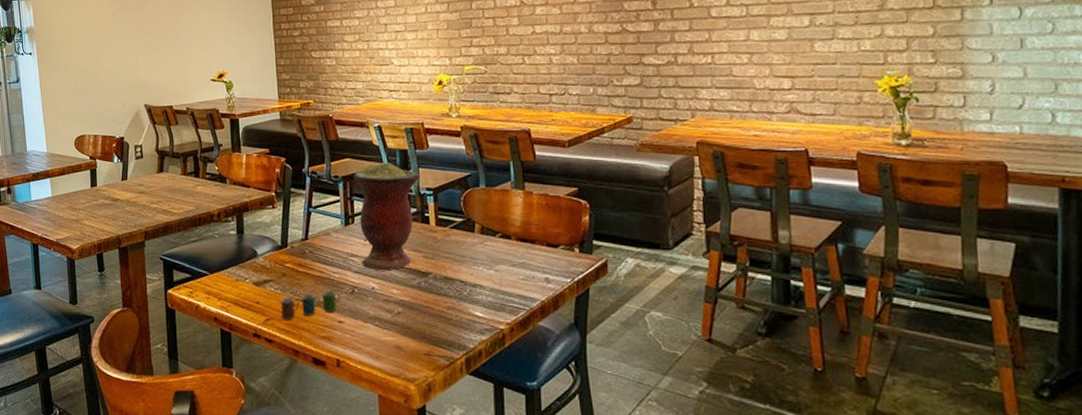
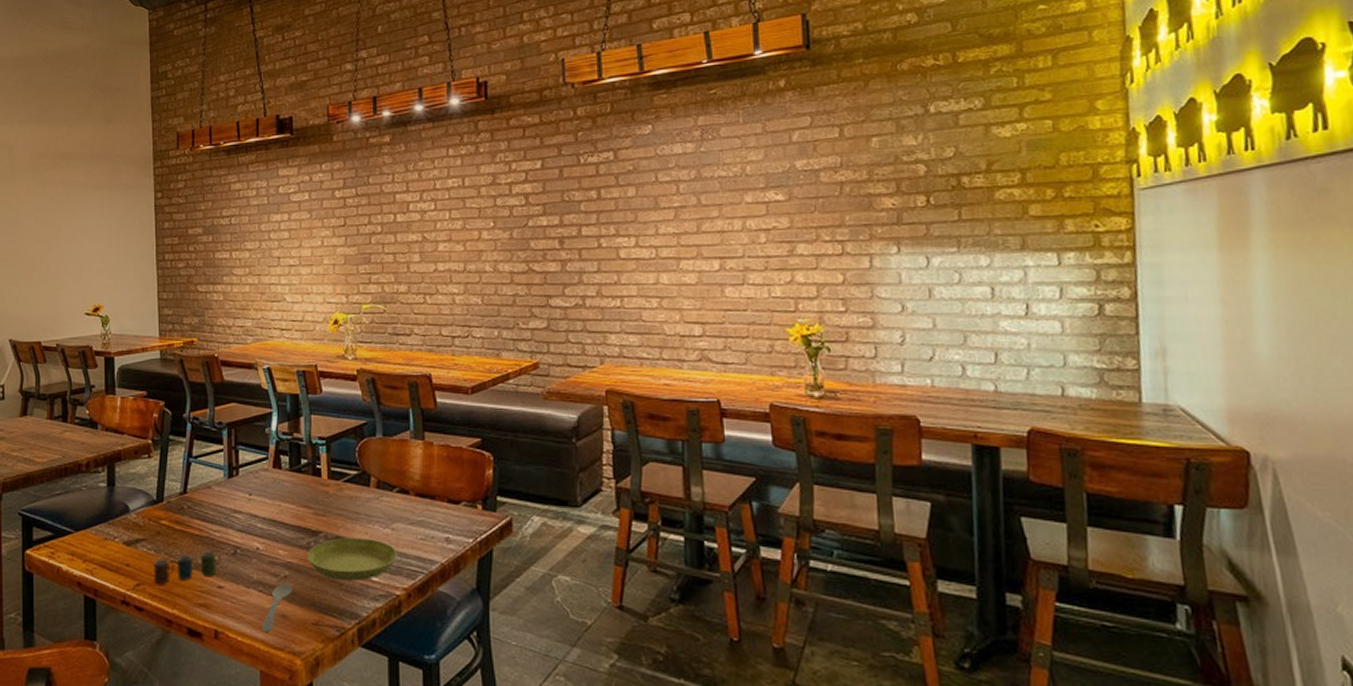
vase: present [354,163,420,271] -> none [240,408,312,529]
spoon: none [378,319,406,361] -> present [261,584,292,632]
saucer: none [417,278,501,317] -> present [306,538,397,581]

